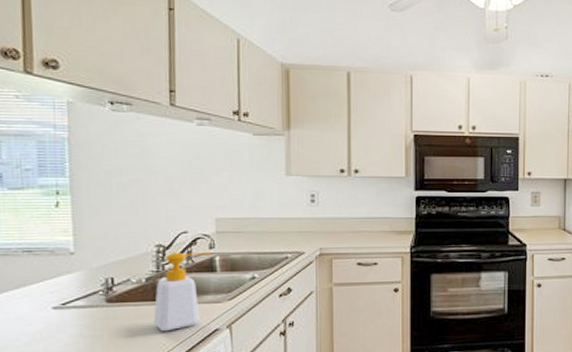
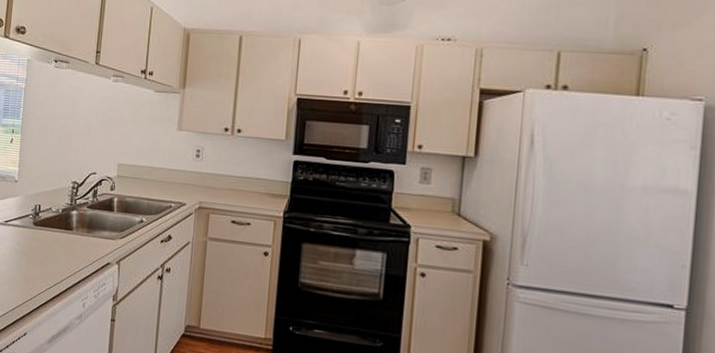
soap bottle: present [153,252,212,332] -> none [63,189,112,258]

